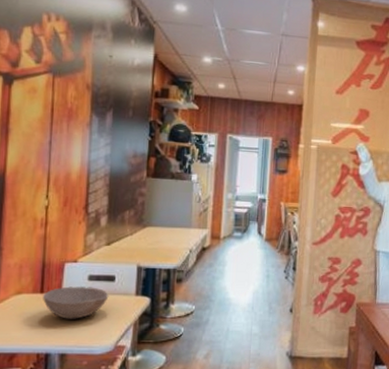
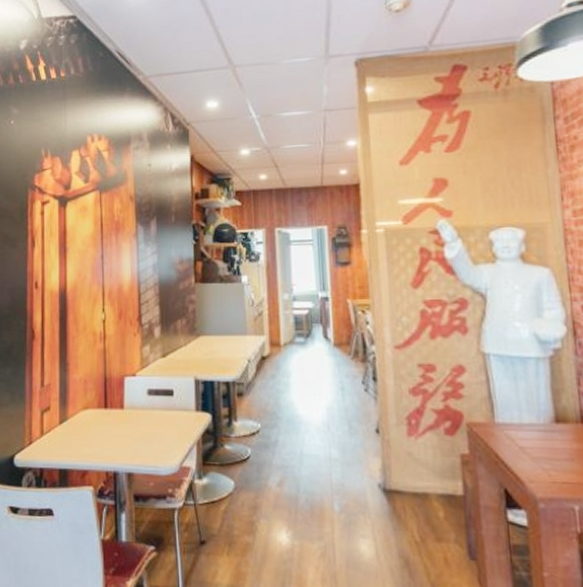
bowl: present [43,286,109,319] -> none [107,401,169,436]

